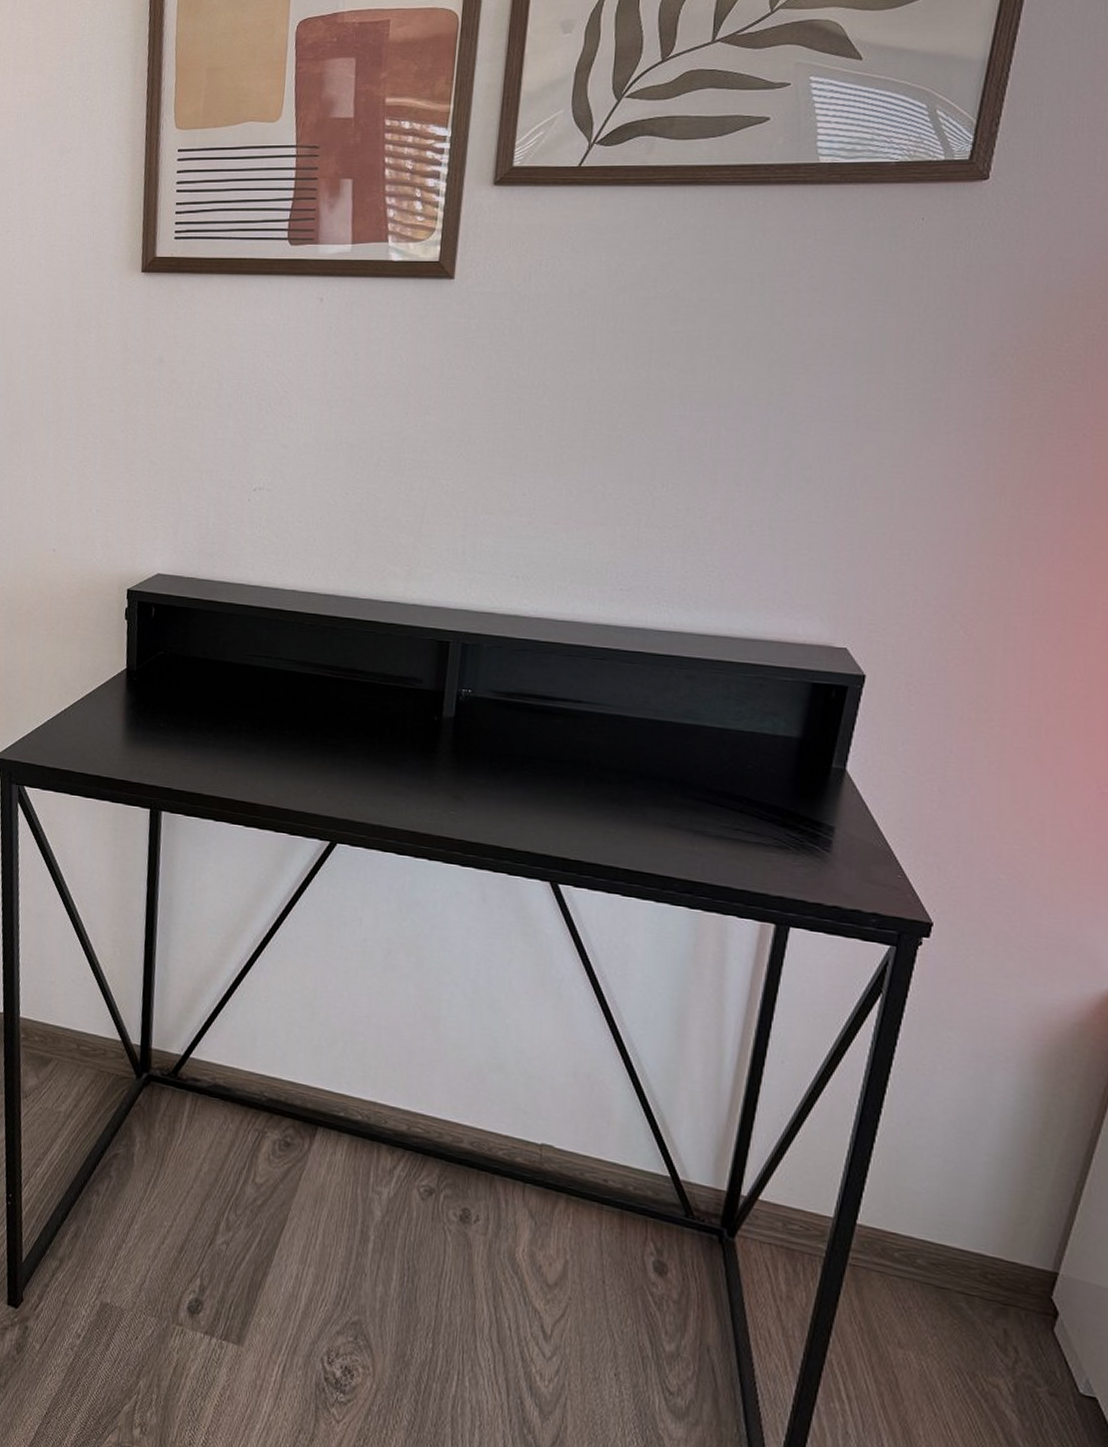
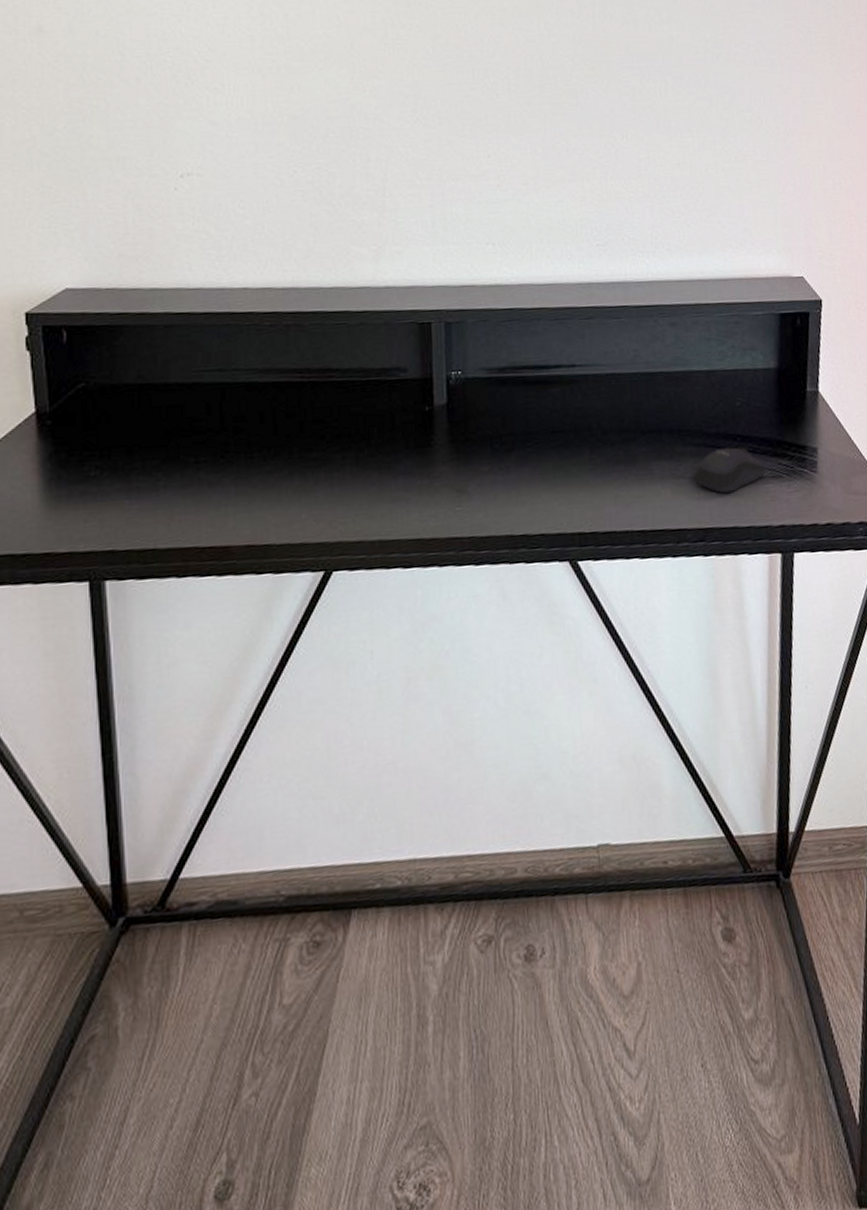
computer mouse: none [689,807,770,853] -> present [693,447,765,494]

